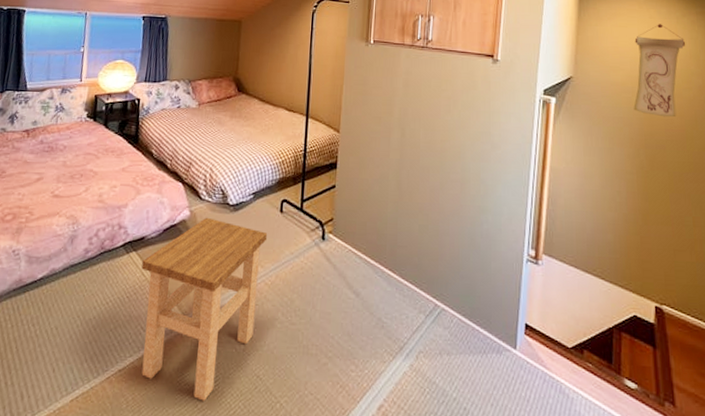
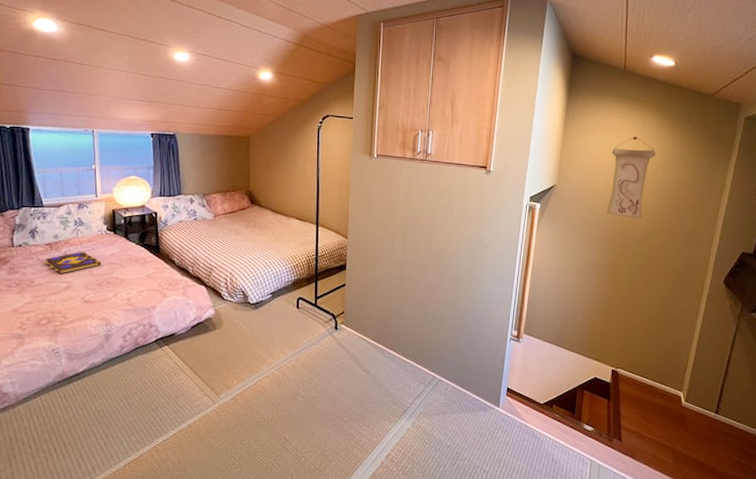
book: none [17,139,78,165] -> present [43,251,102,274]
stool: present [141,217,268,401] -> none [175,315,287,460]

